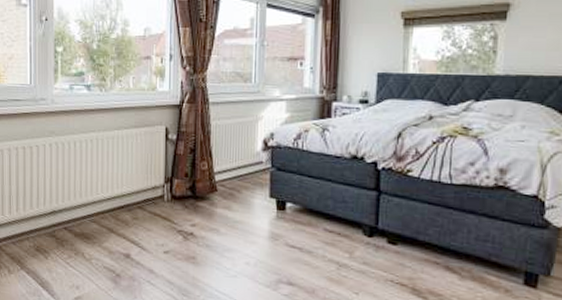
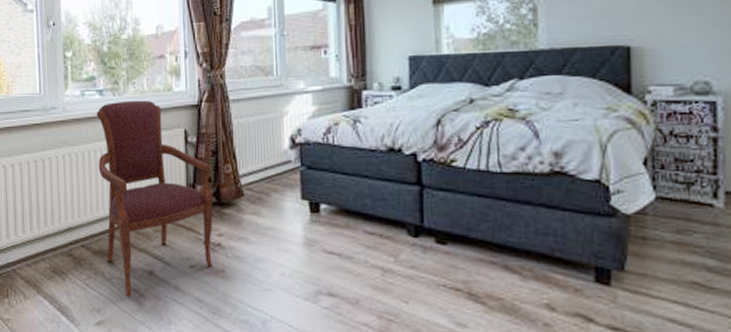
armchair: none [83,96,189,276] -> present [96,100,213,297]

